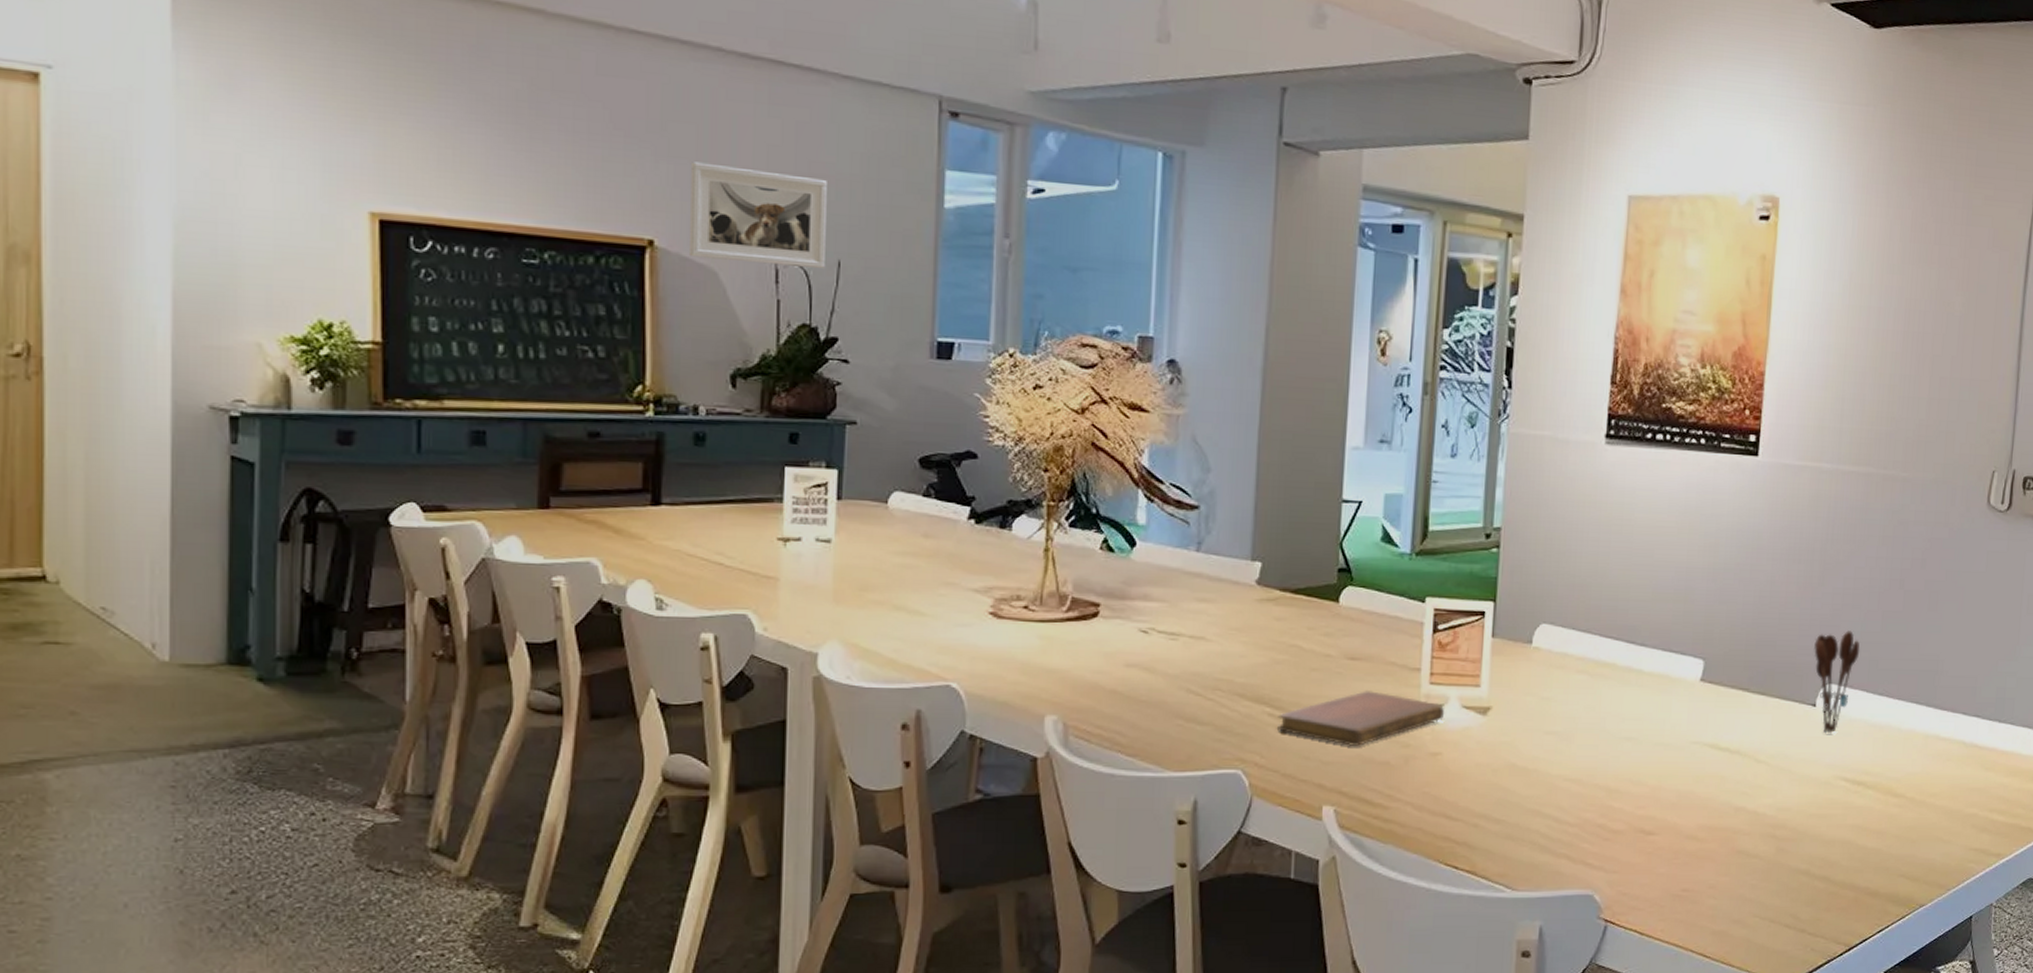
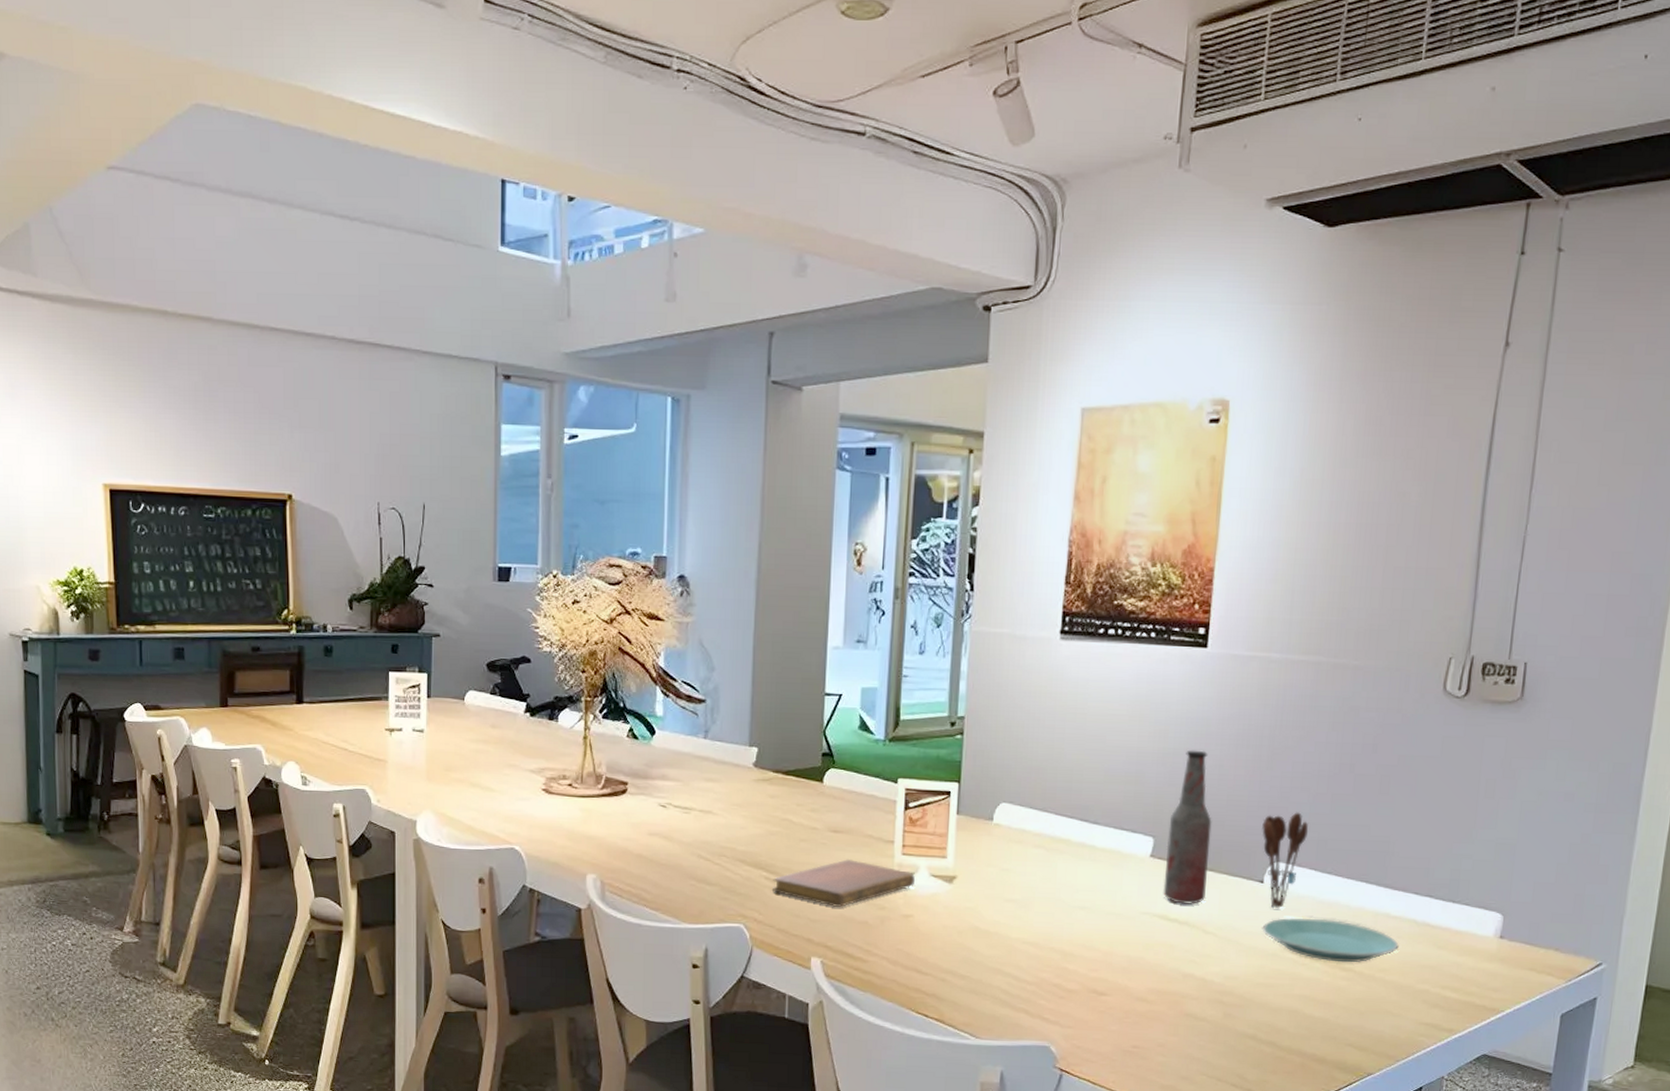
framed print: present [690,161,827,268] -> none [316,430,414,510]
bottle: none [1714,565,1764,731] -> present [1163,750,1212,904]
plate: none [1814,742,1949,789] -> present [1262,917,1399,963]

